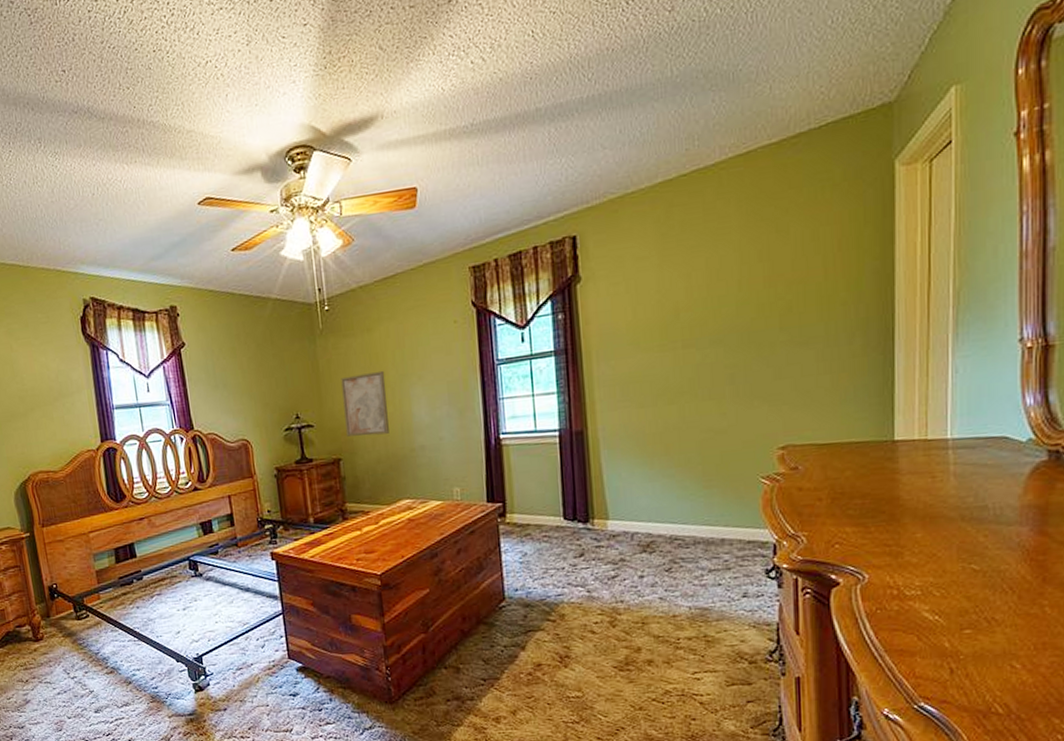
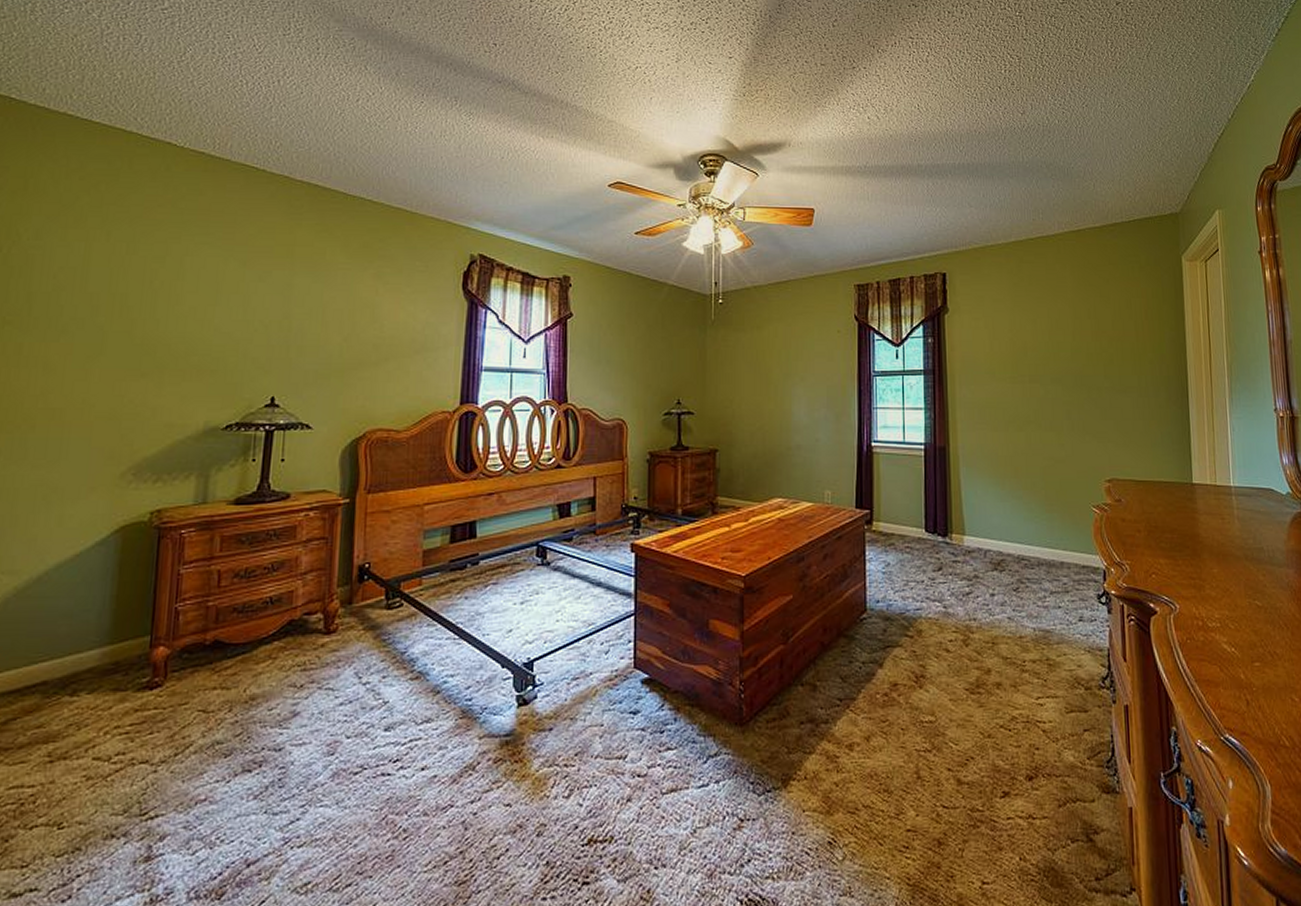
wall art: present [341,370,389,437] -> none [726,367,770,429]

